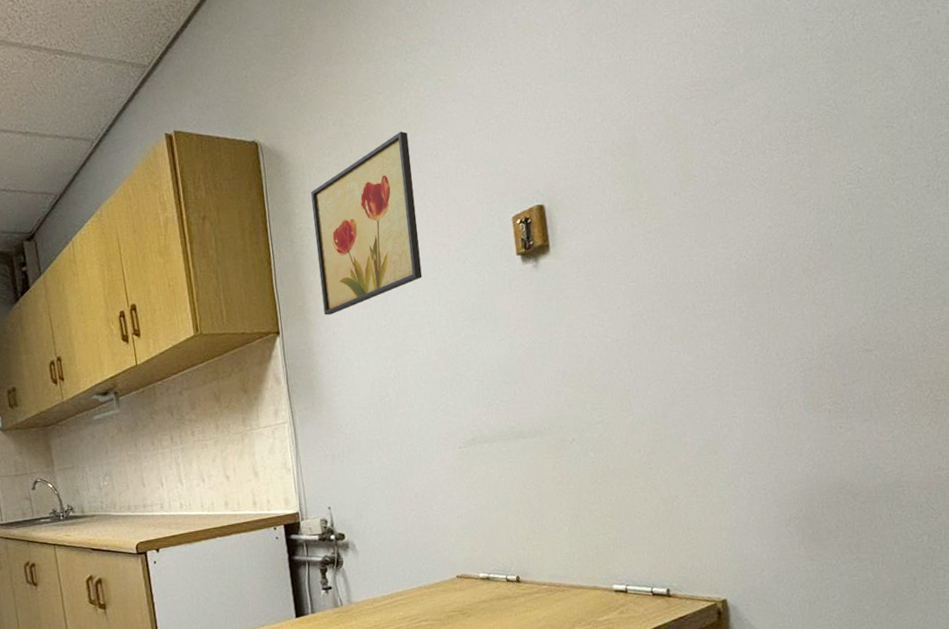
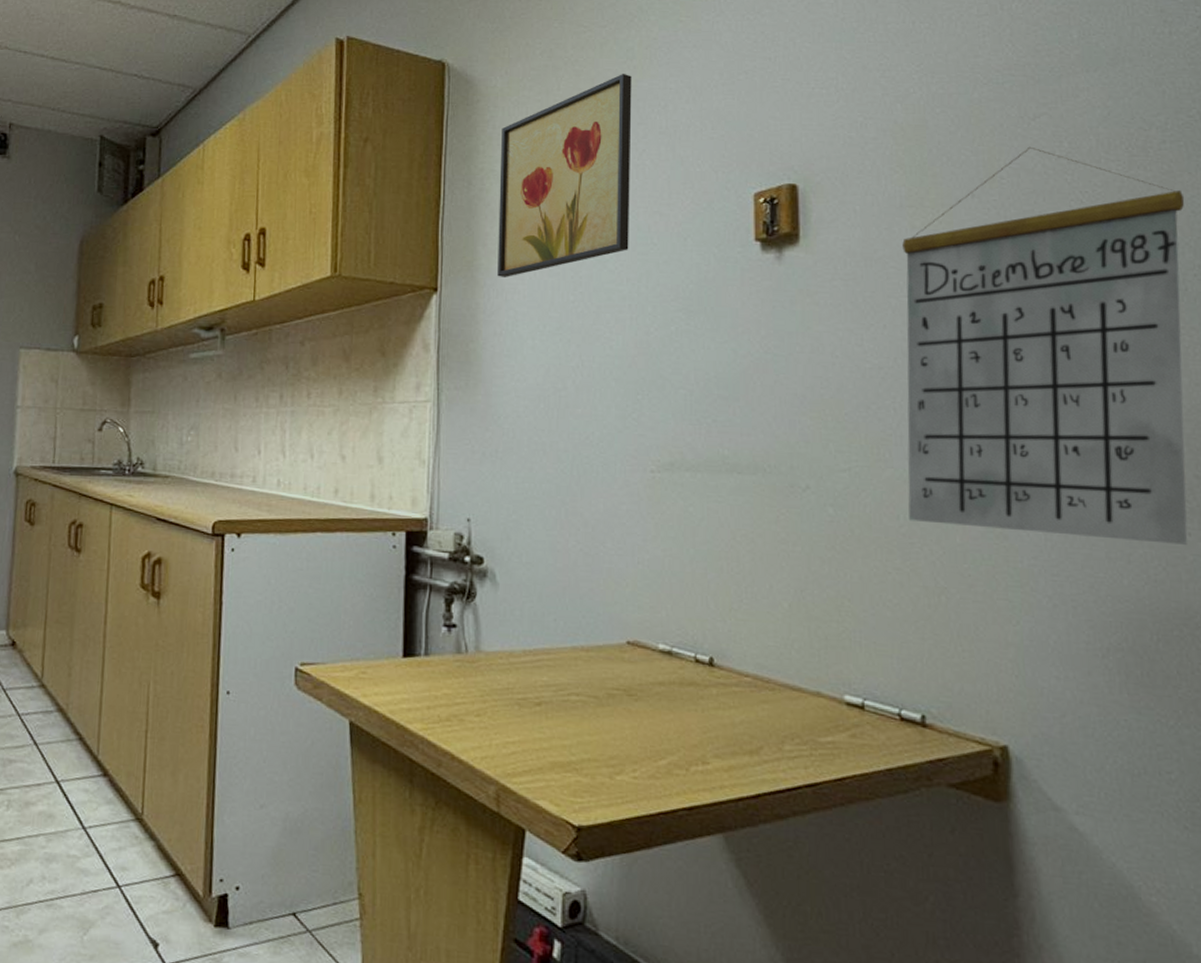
calendar: none [626,147,839,452] -> present [902,146,1188,545]

